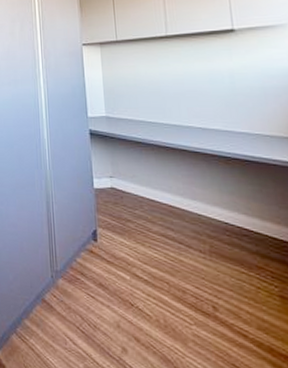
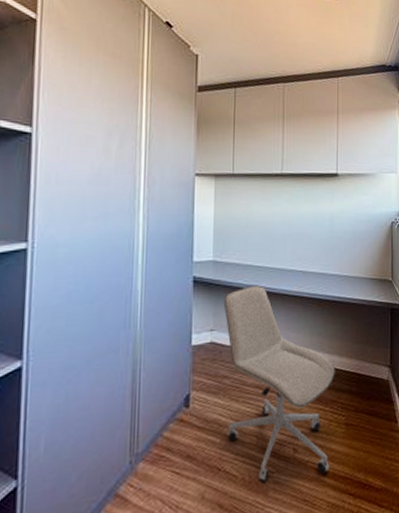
office chair: none [119,139,263,344] -> present [223,285,336,483]

